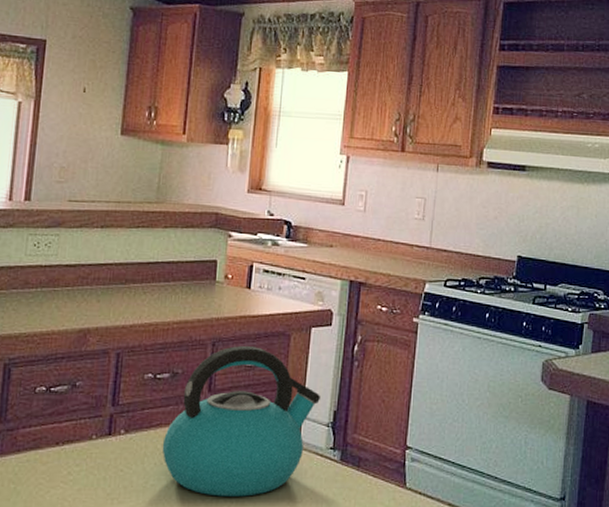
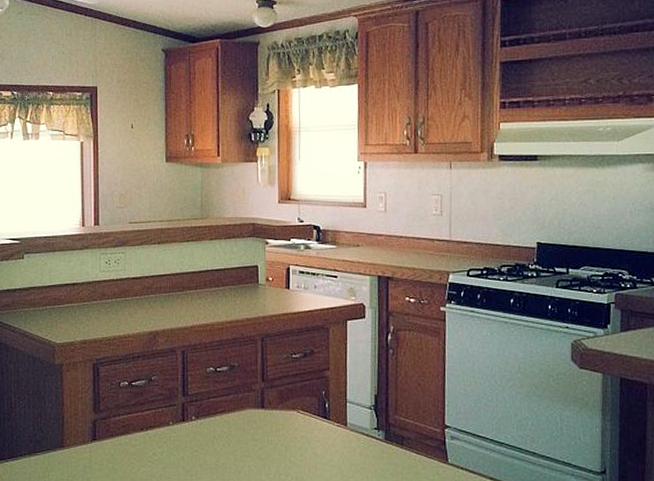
kettle: present [162,345,320,497] -> none [228,339,361,473]

